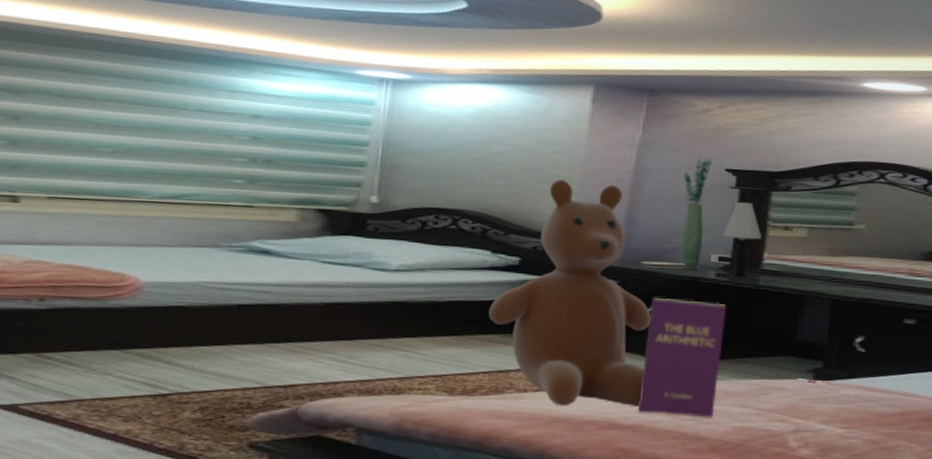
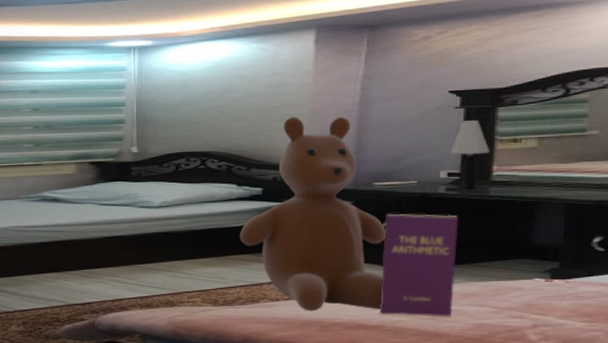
vase: present [682,156,714,271] -> none [407,80,437,188]

